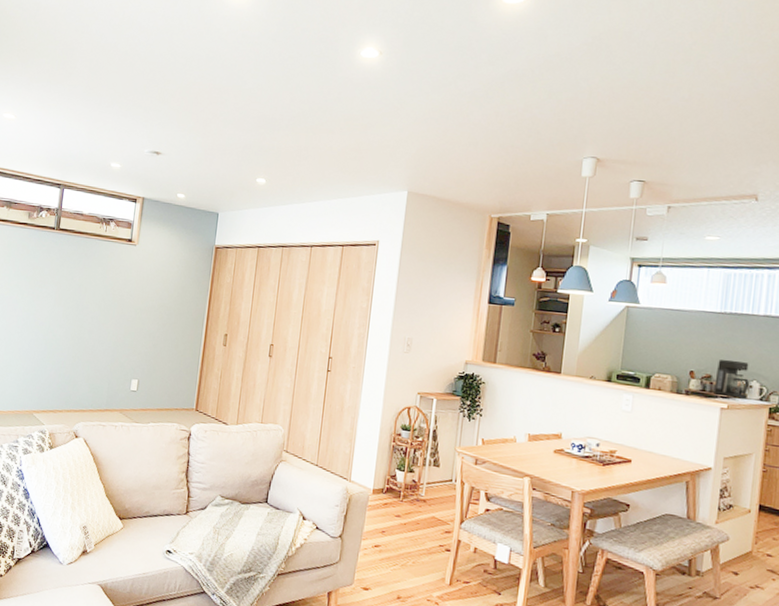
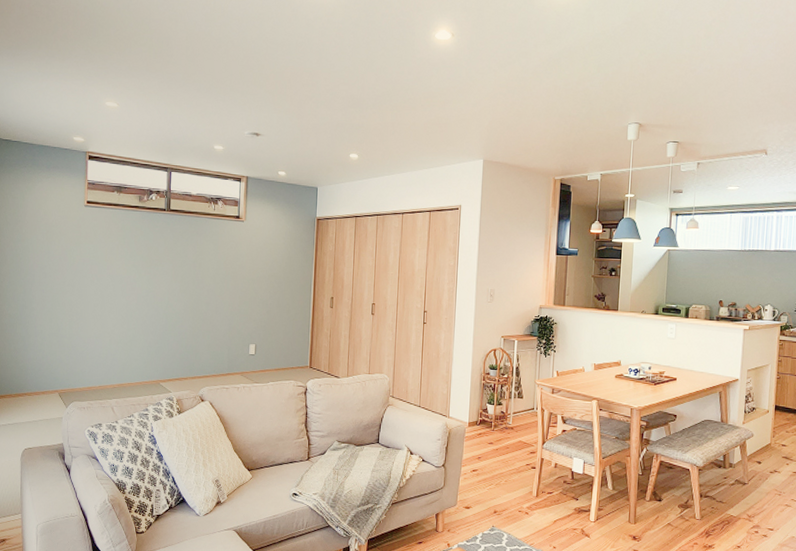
coffee maker: present [713,359,749,399] -> none [738,289,764,321]

